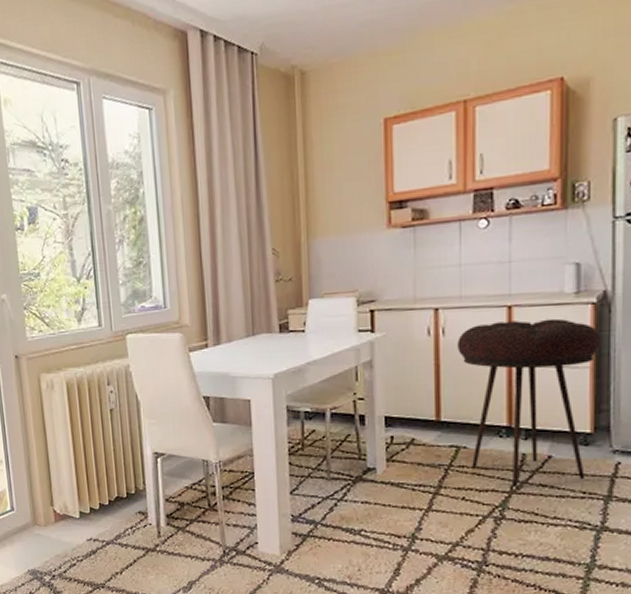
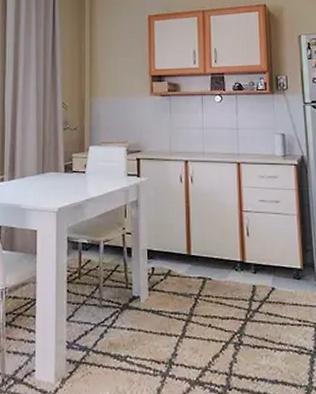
stool: present [457,318,601,487] -> none [202,175,303,315]

